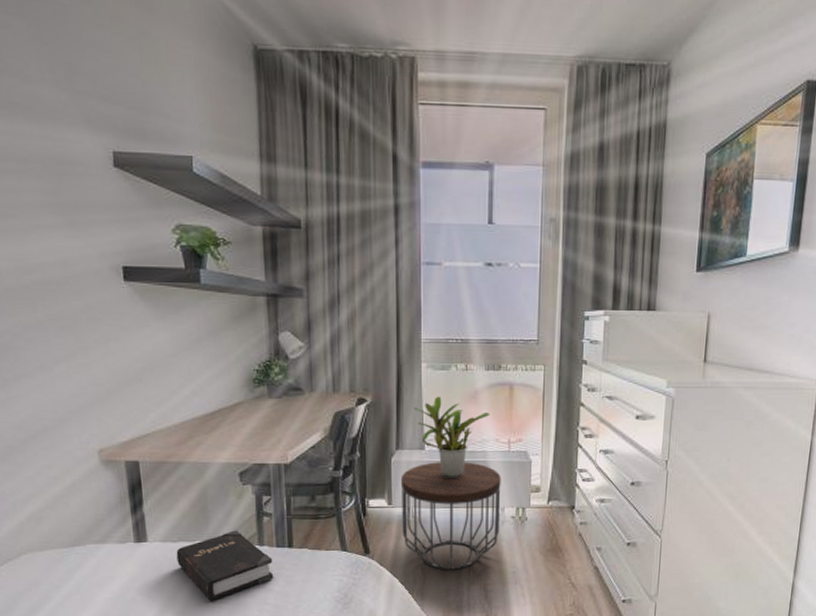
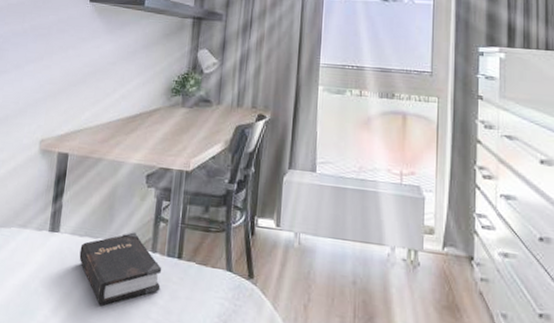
side table: present [400,462,501,570] -> none [287,186,392,314]
potted plant: present [413,396,490,478] -> none [308,119,382,207]

